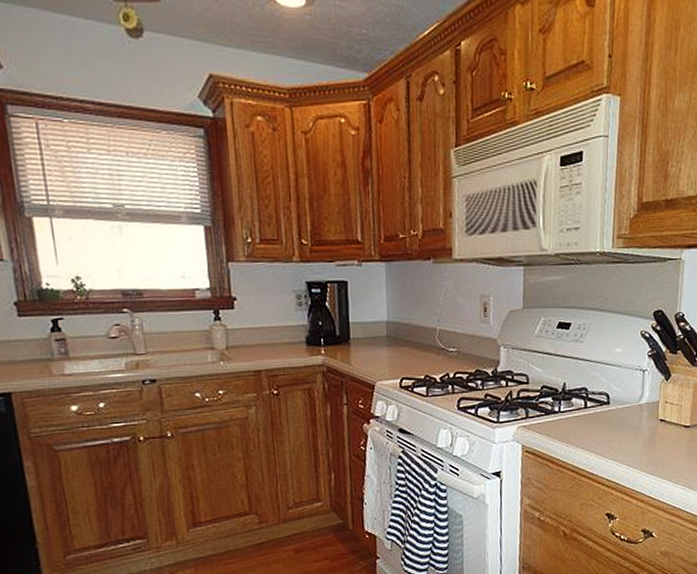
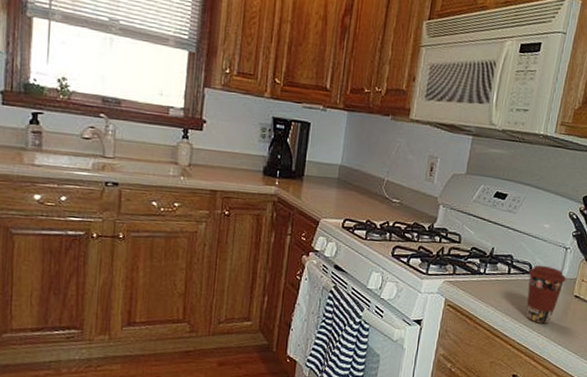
coffee cup: none [606,393,648,455] -> present [526,265,566,324]

